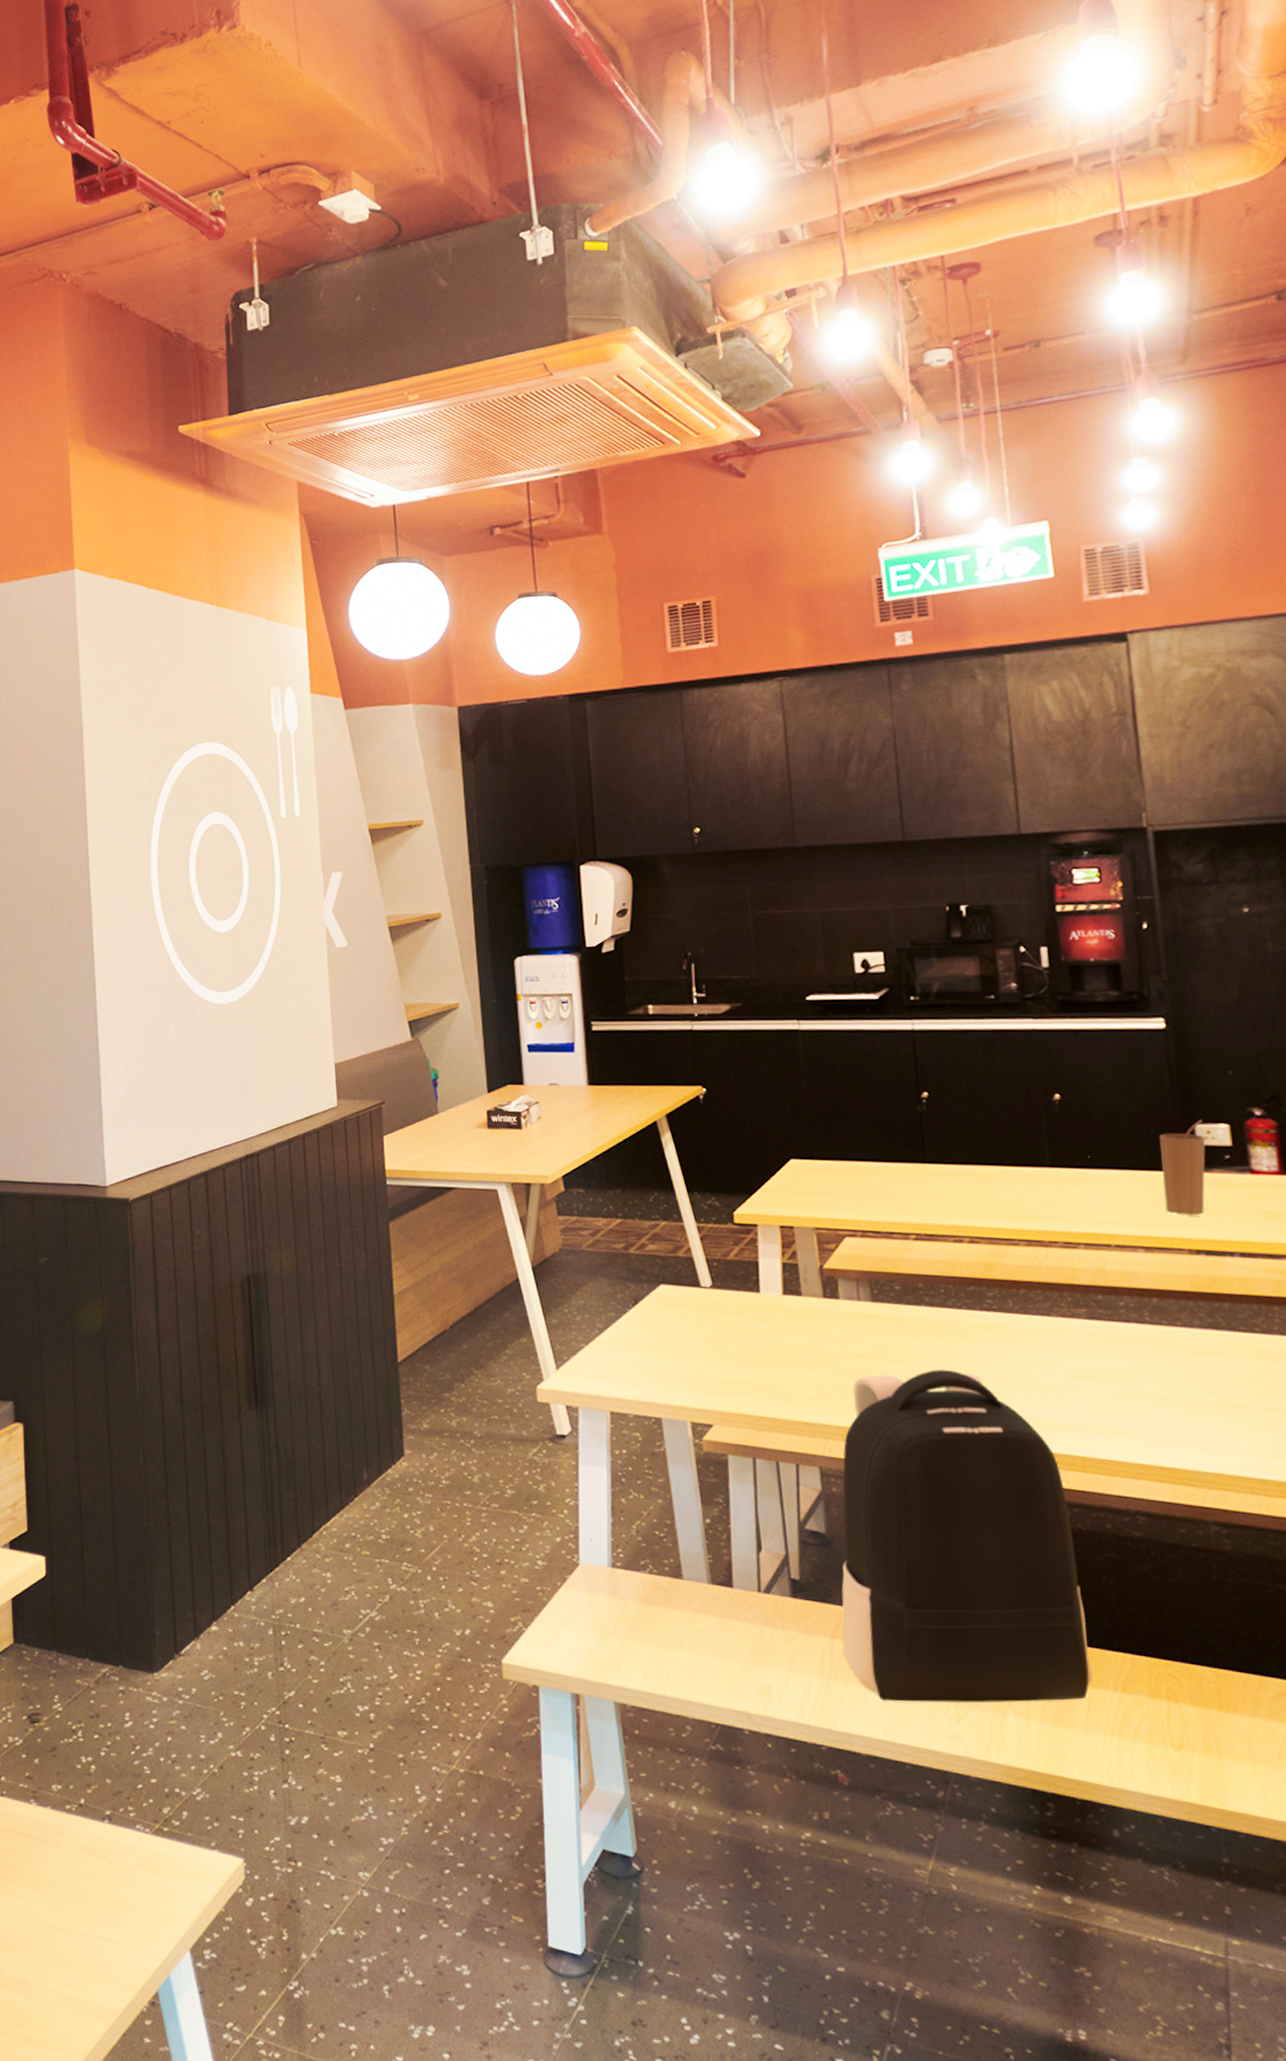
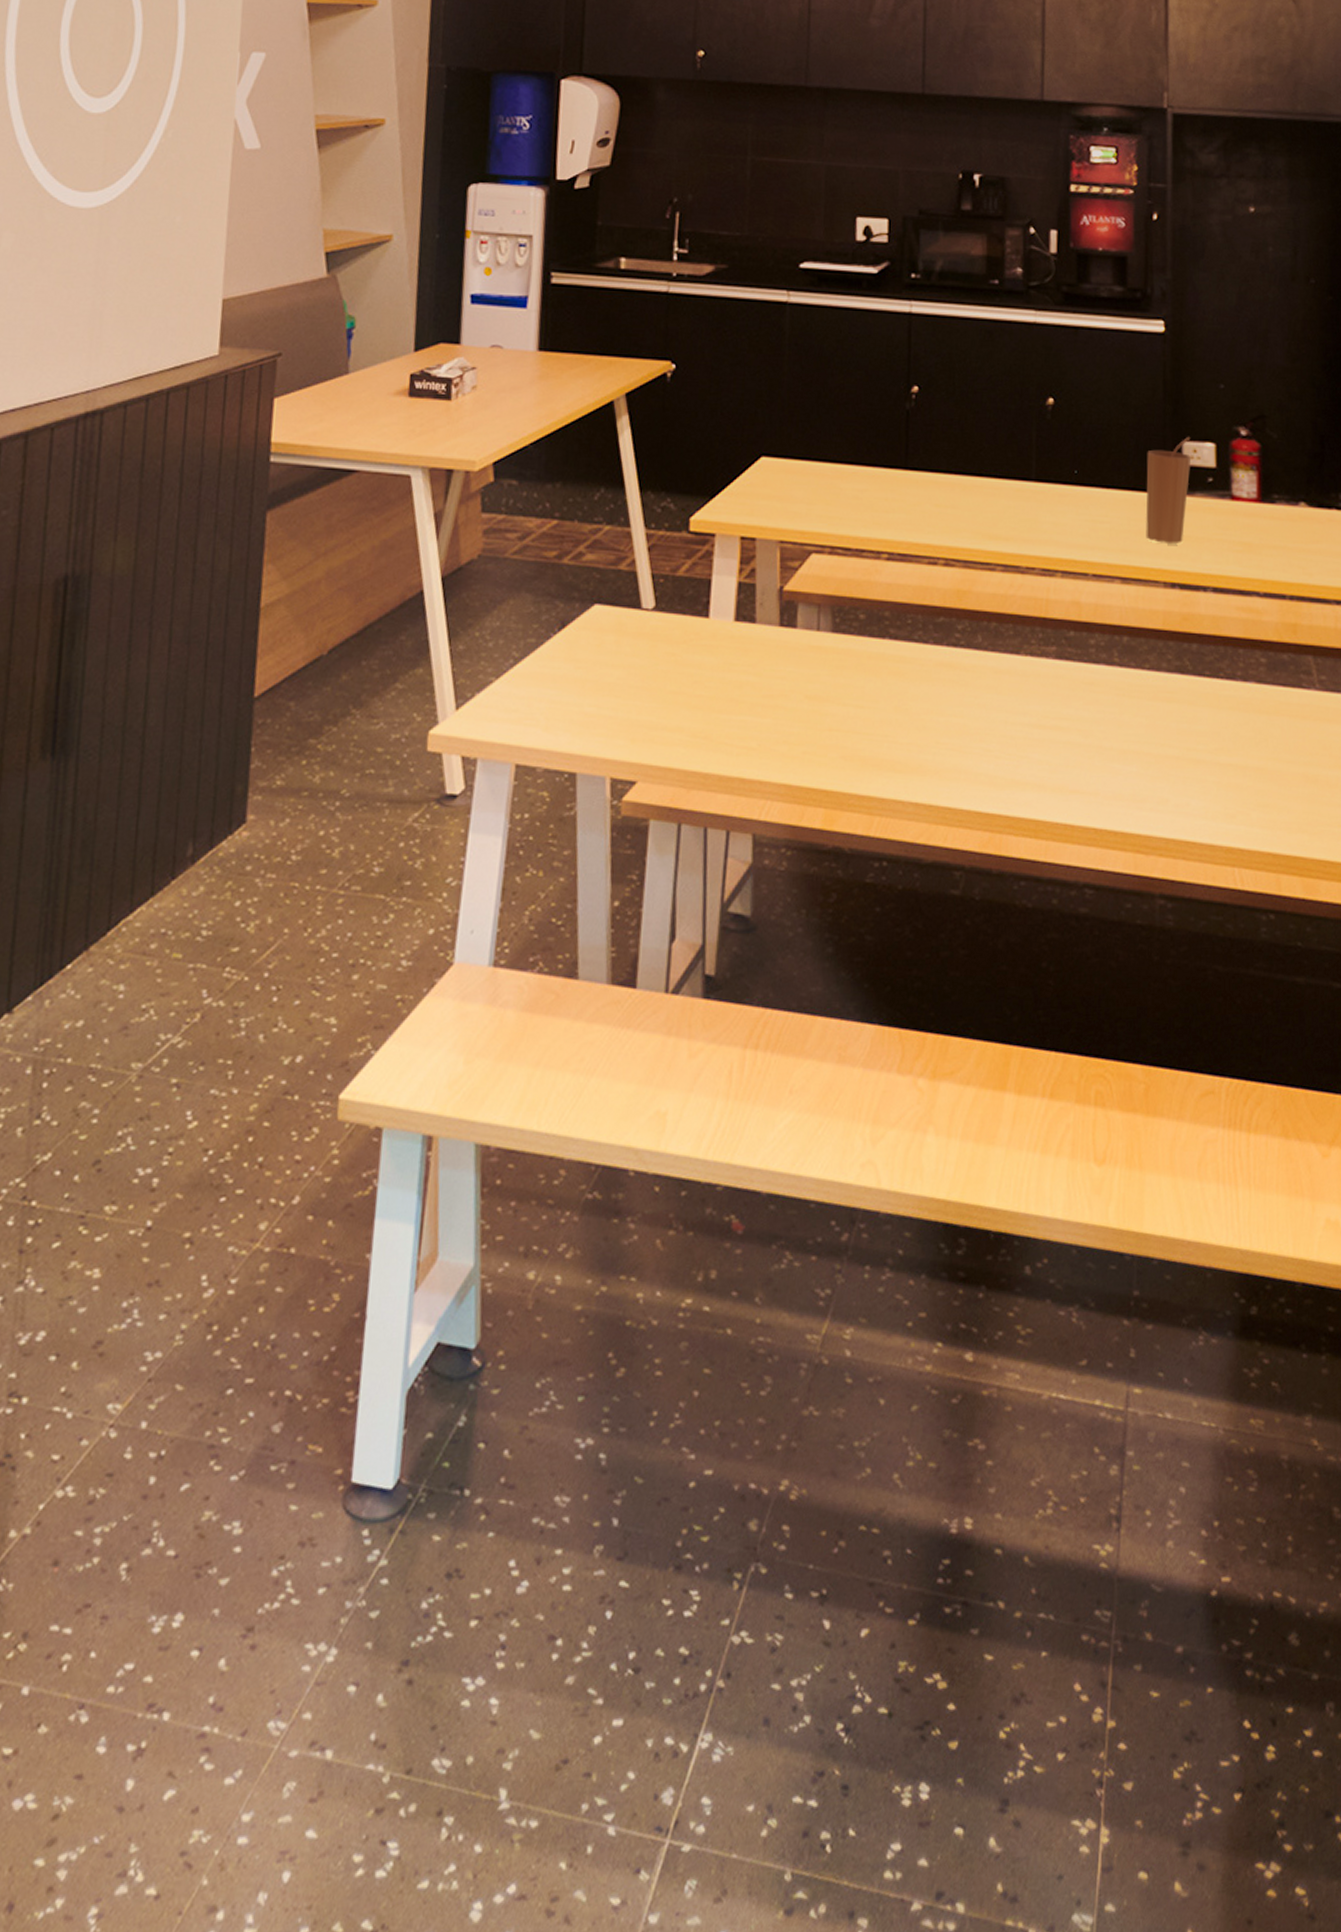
backpack: present [841,1369,1093,1702] -> none [754,715,1022,1124]

